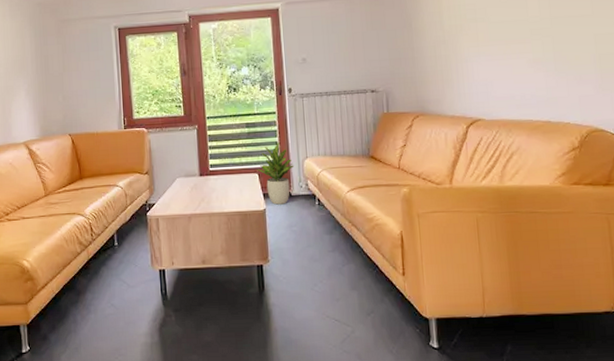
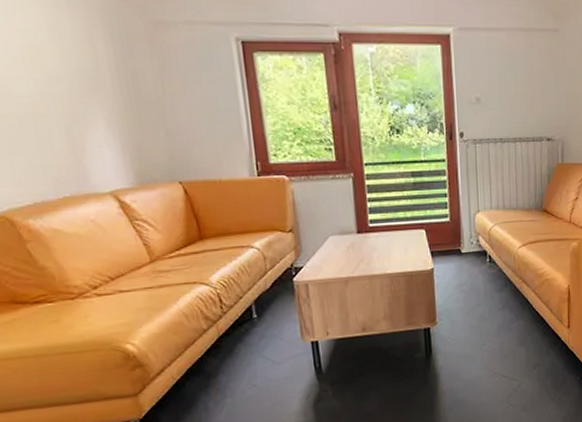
potted plant: present [257,141,295,205] -> none [424,193,465,264]

